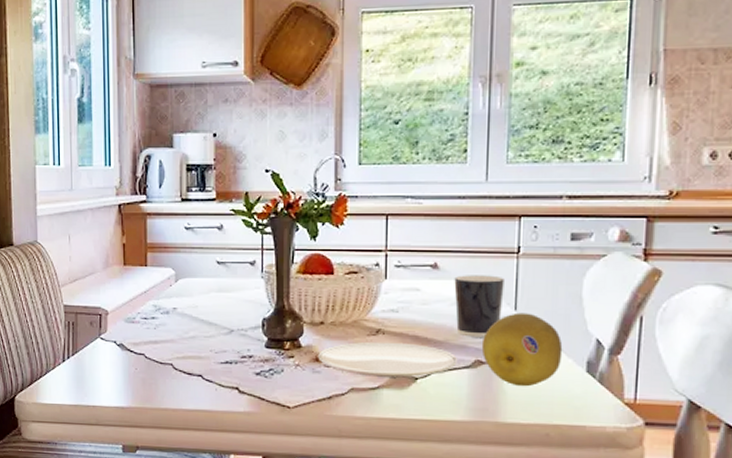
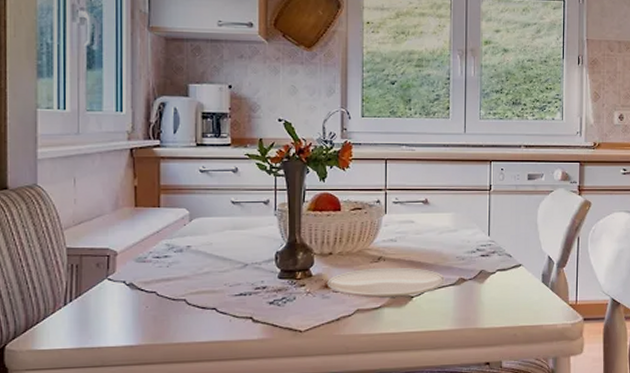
mug: present [454,275,504,337] -> none [441,208,480,259]
fruit: present [481,312,563,387] -> none [463,238,525,298]

